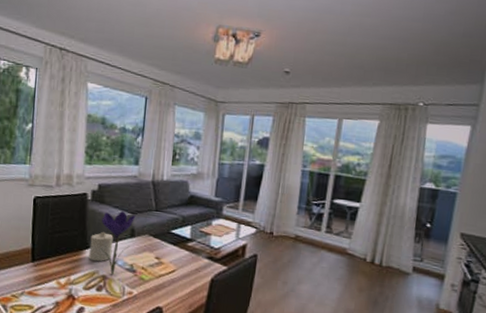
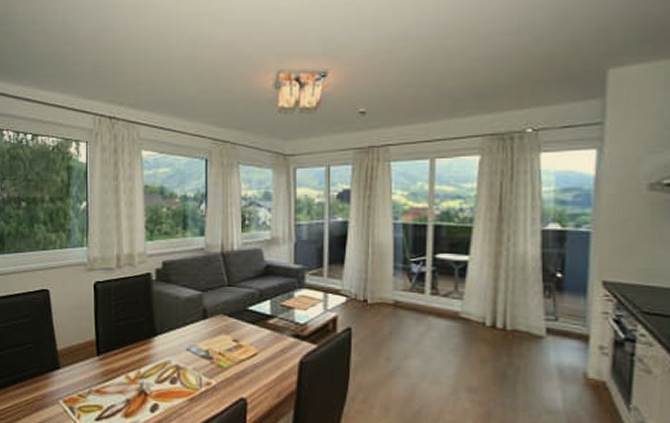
candle: present [89,231,114,262] -> none [159,314,184,350]
flower: present [100,210,136,274] -> none [169,289,207,363]

